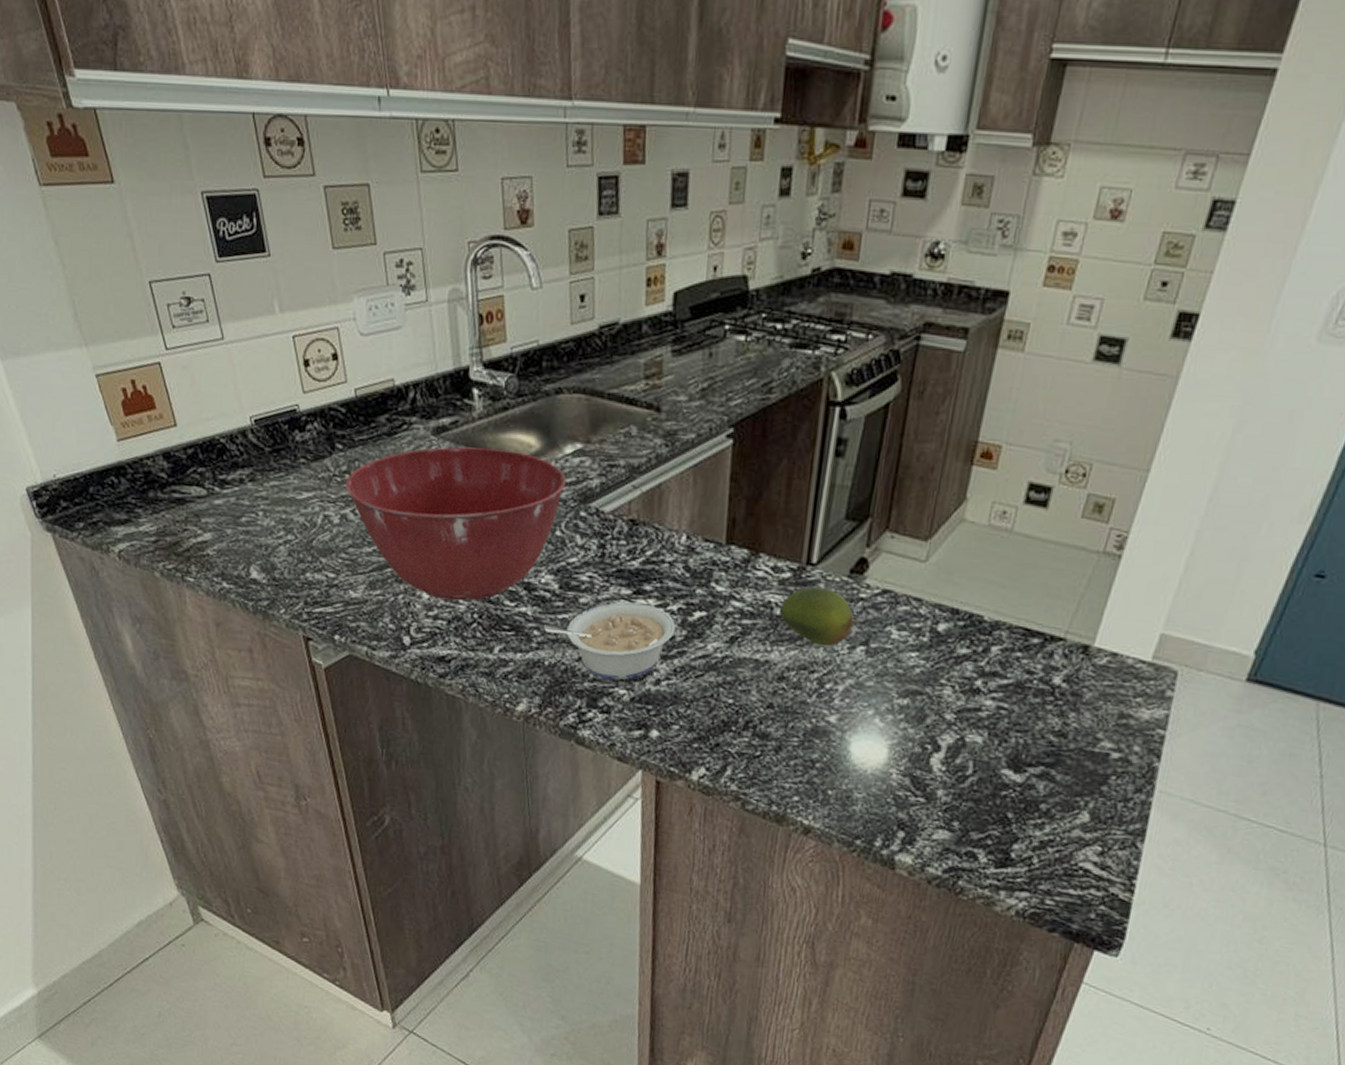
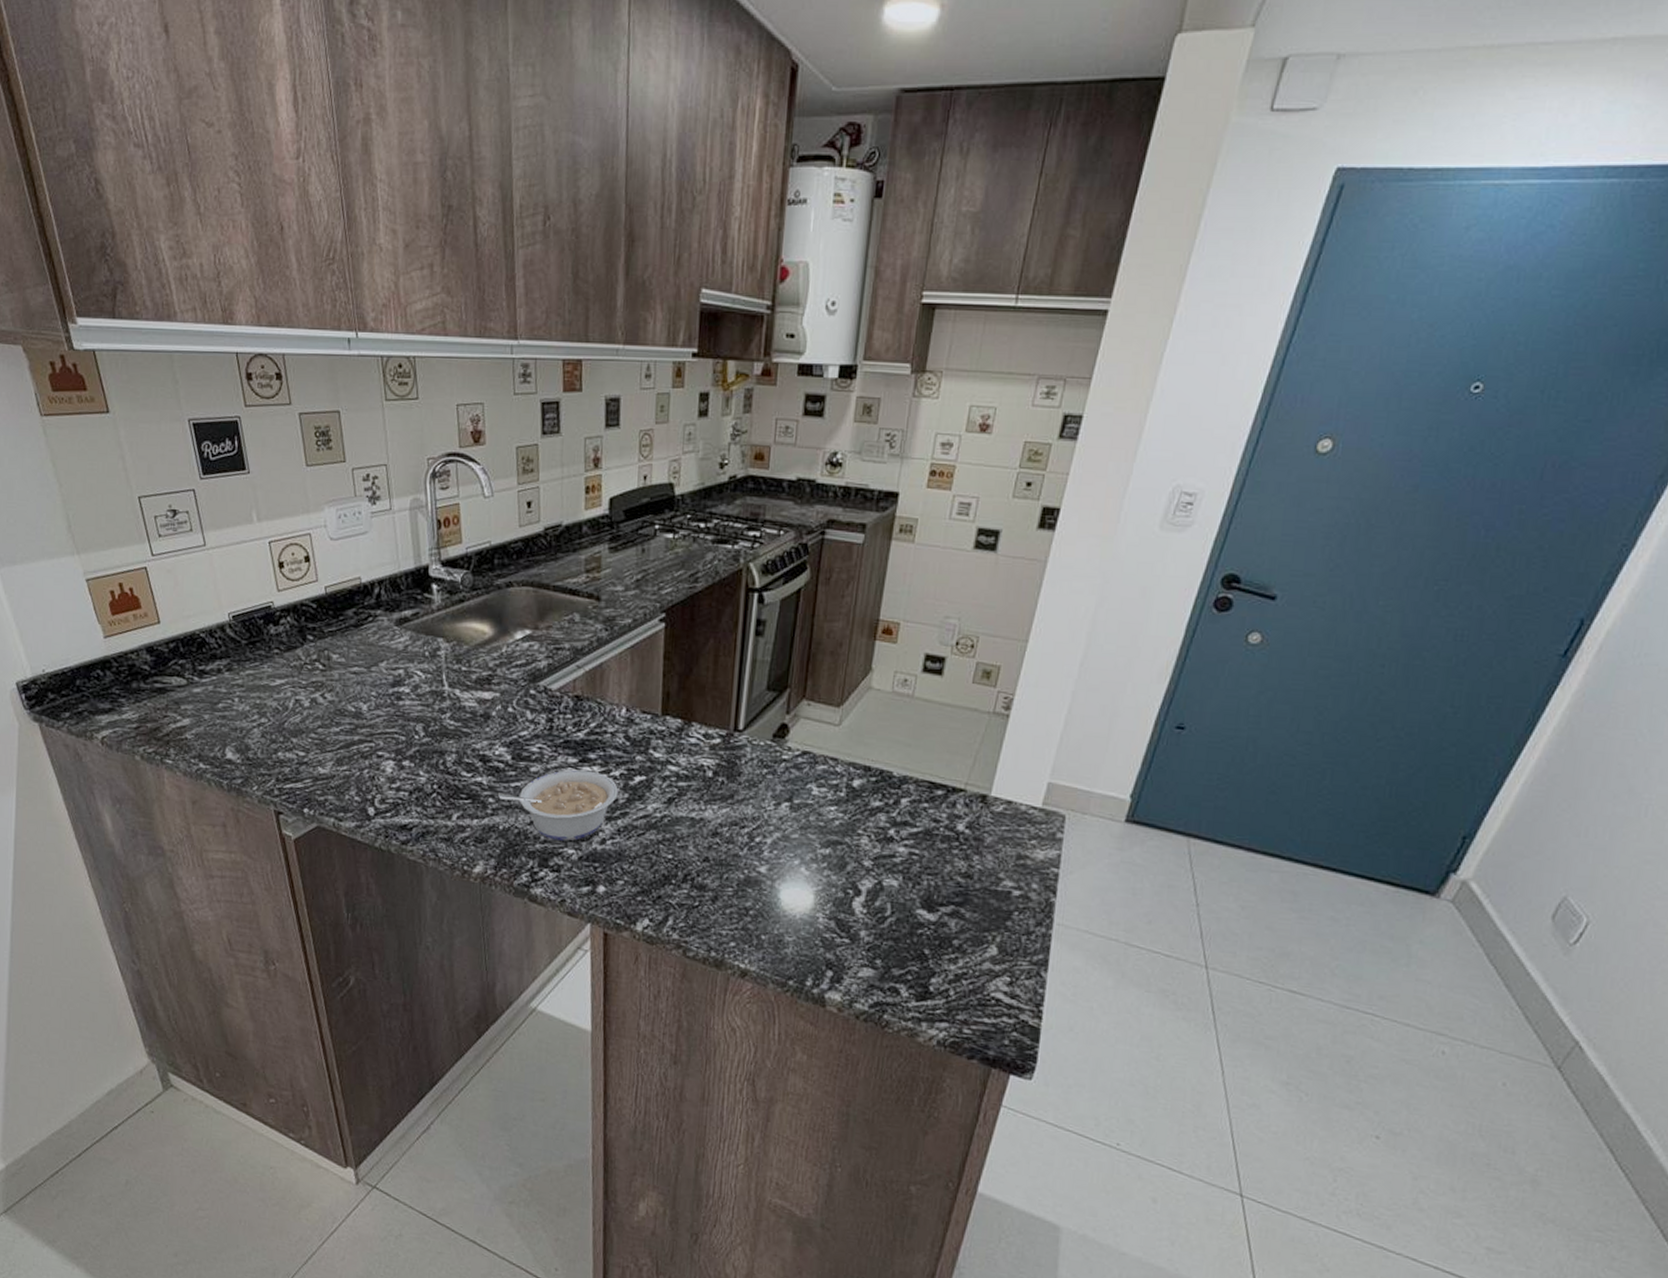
mixing bowl: present [345,446,567,601] -> none [315,635,517,774]
fruit: present [780,586,857,647] -> none [712,750,781,804]

